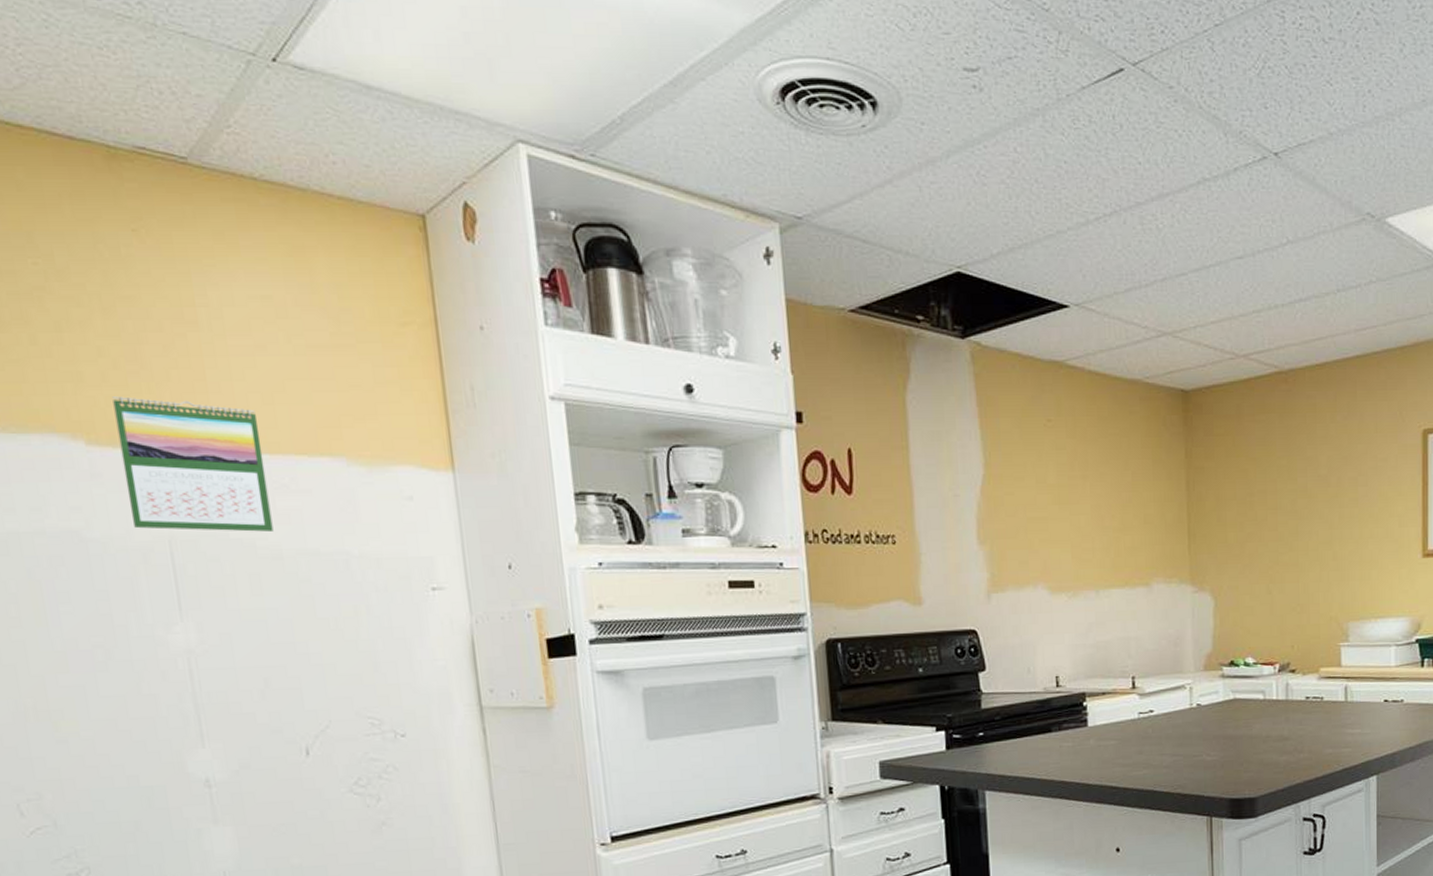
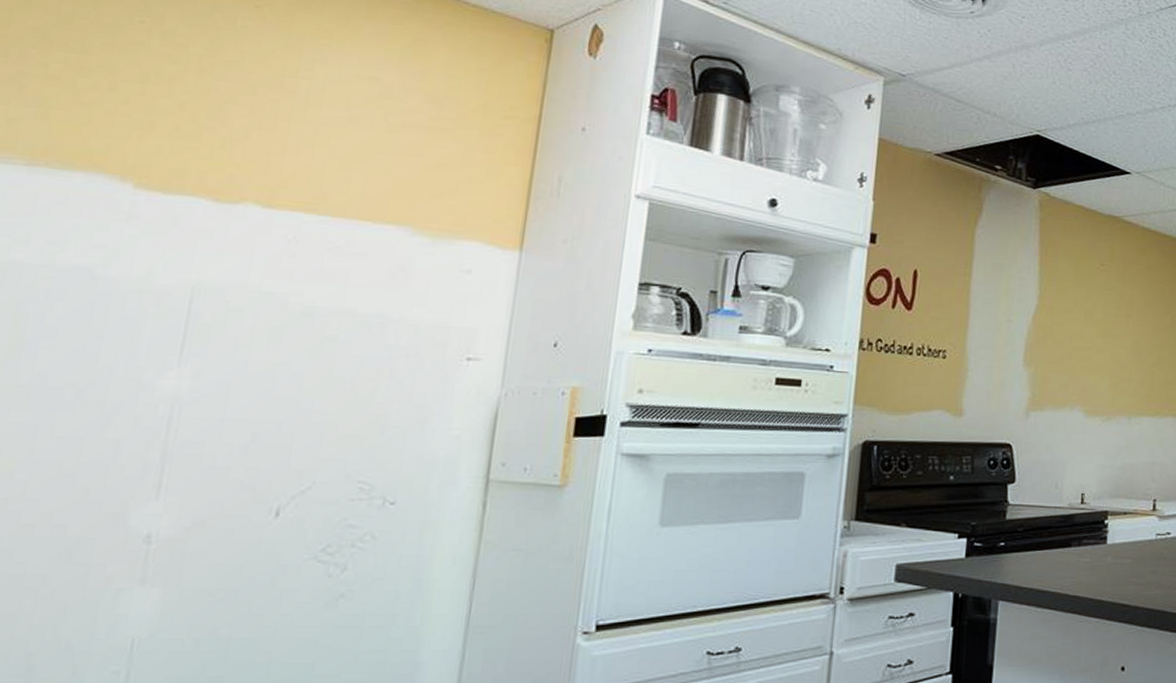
calendar: present [112,396,274,532] -> none [158,147,329,289]

